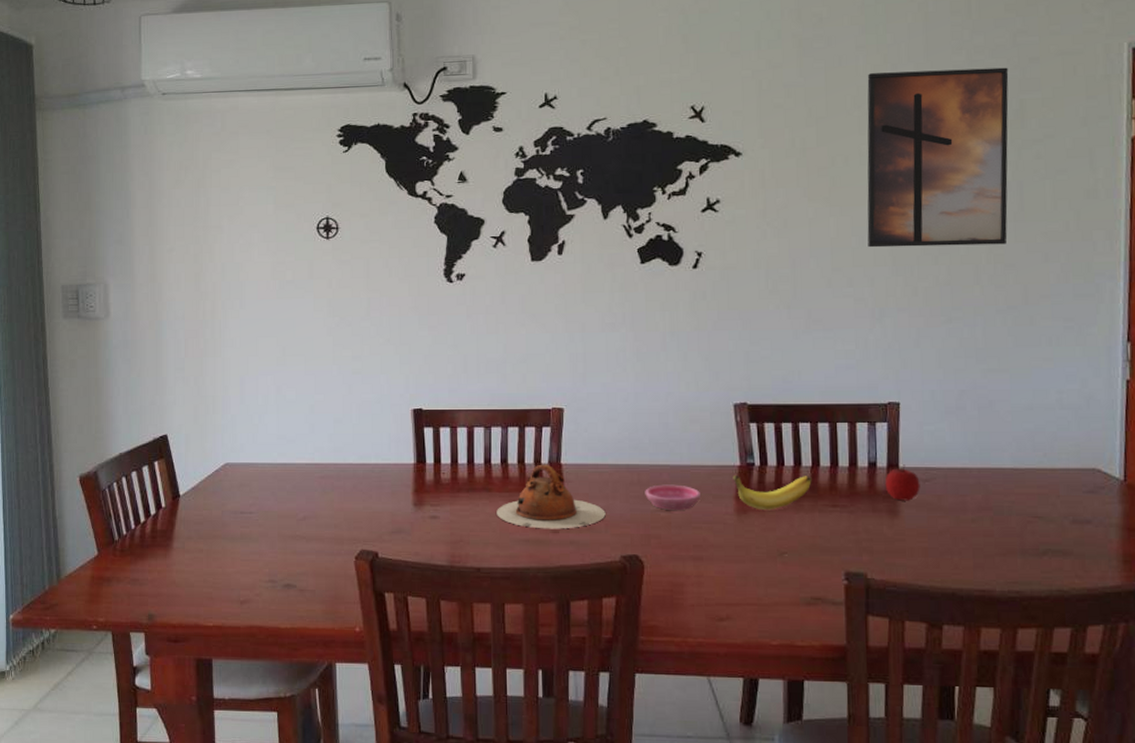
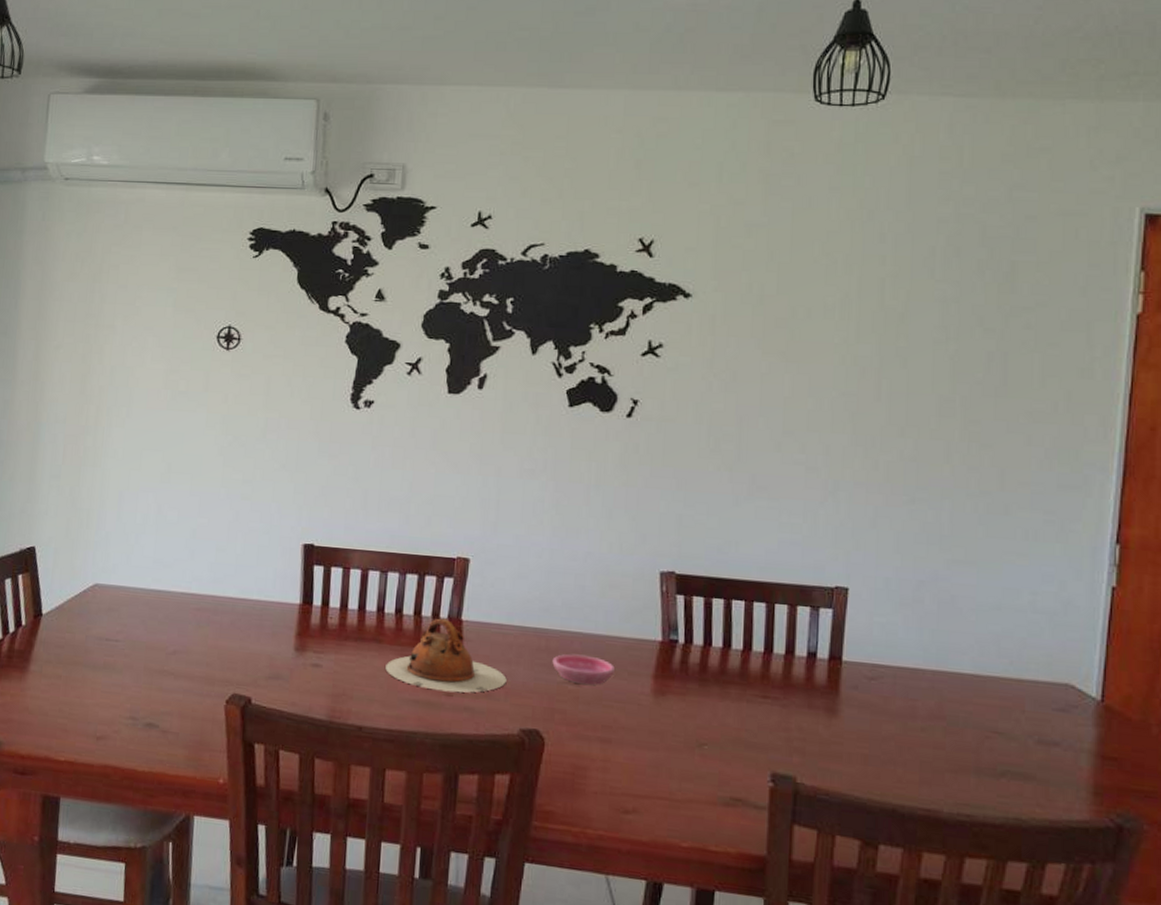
banana: present [732,474,812,511] -> none [652,651,742,695]
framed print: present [867,67,1009,248] -> none [826,218,1001,422]
apple: present [885,464,920,501] -> none [824,658,865,700]

